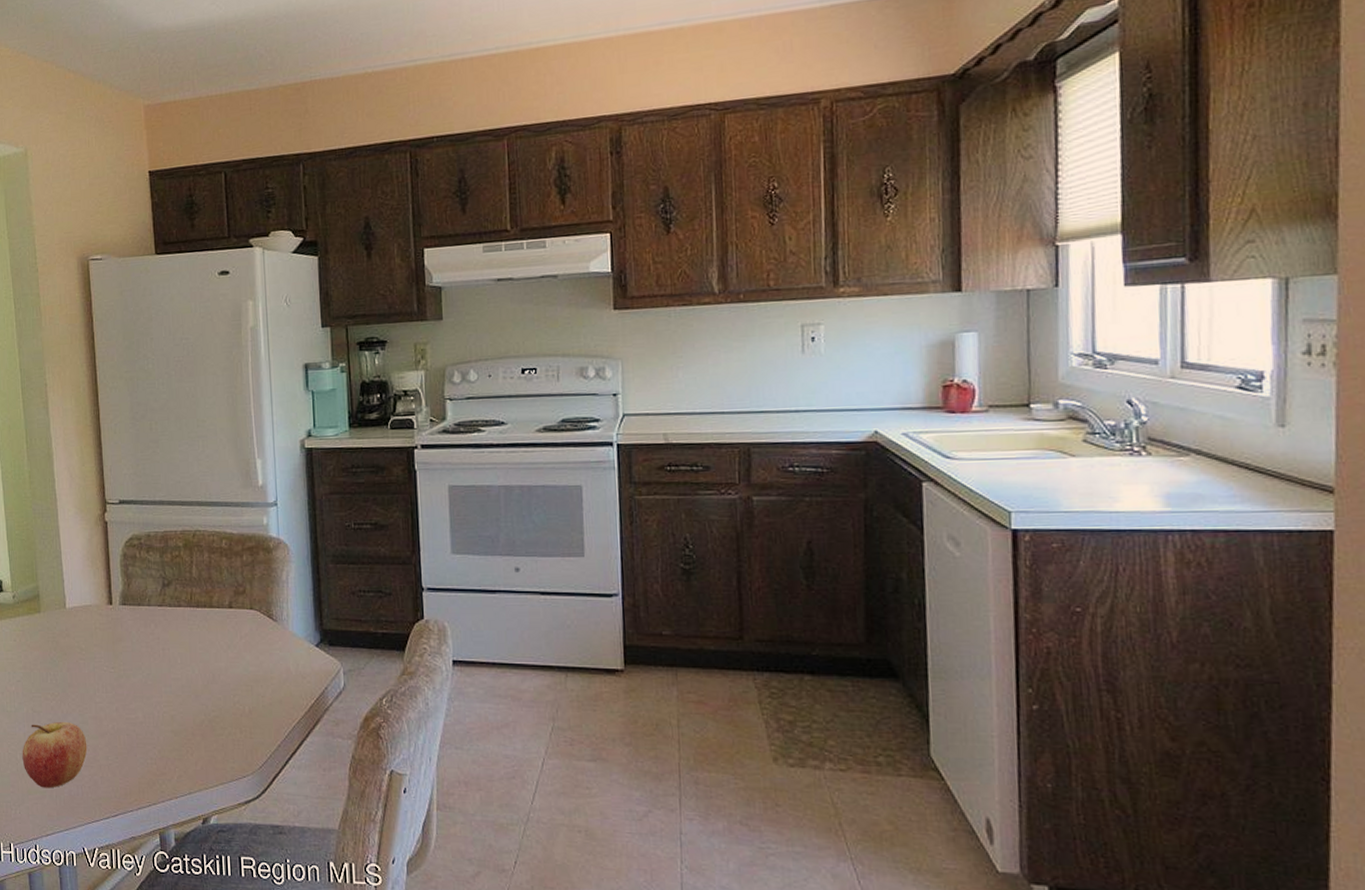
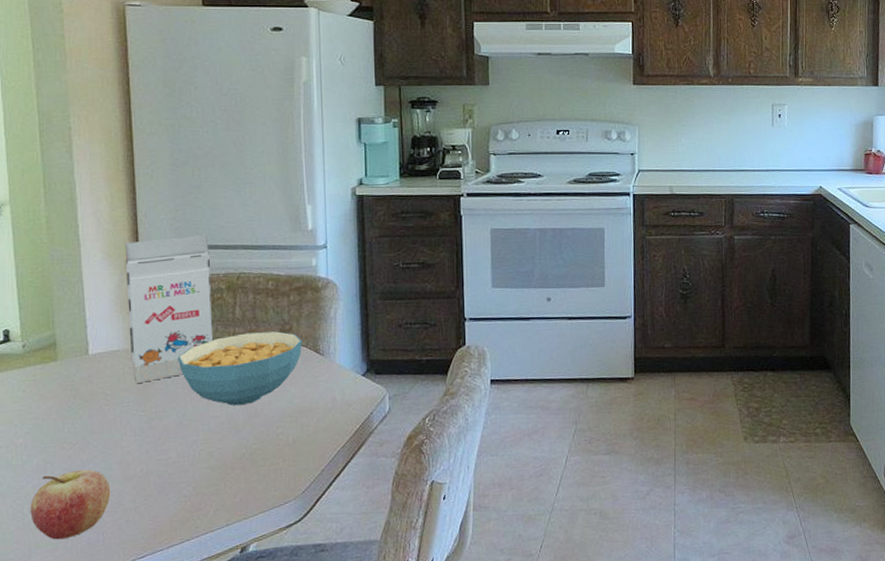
gift box: none [93,490,173,639] -> present [124,235,214,383]
cereal bowl: none [141,593,256,670] -> present [178,331,302,406]

